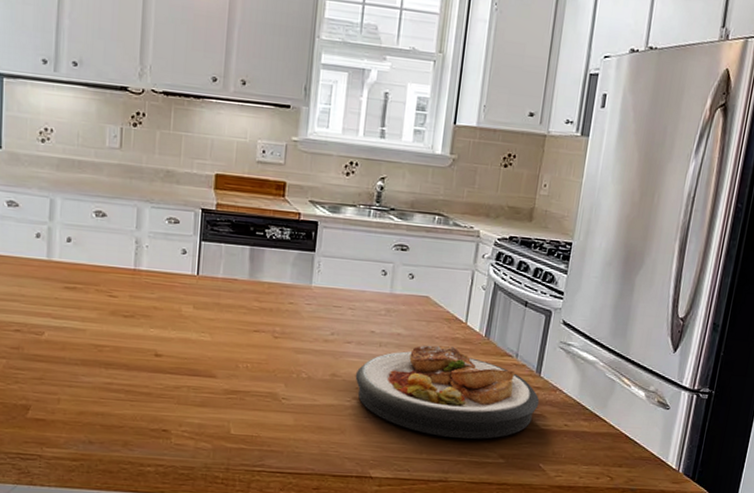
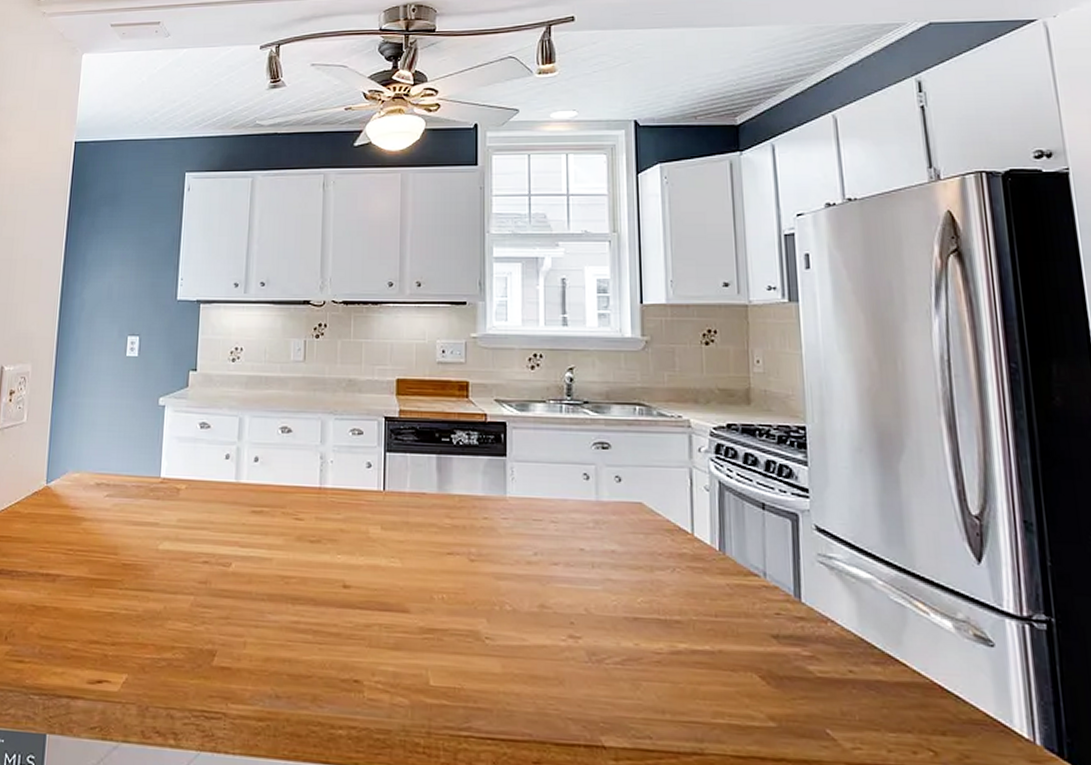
plate: present [355,345,540,439] -> none [568,564,808,693]

